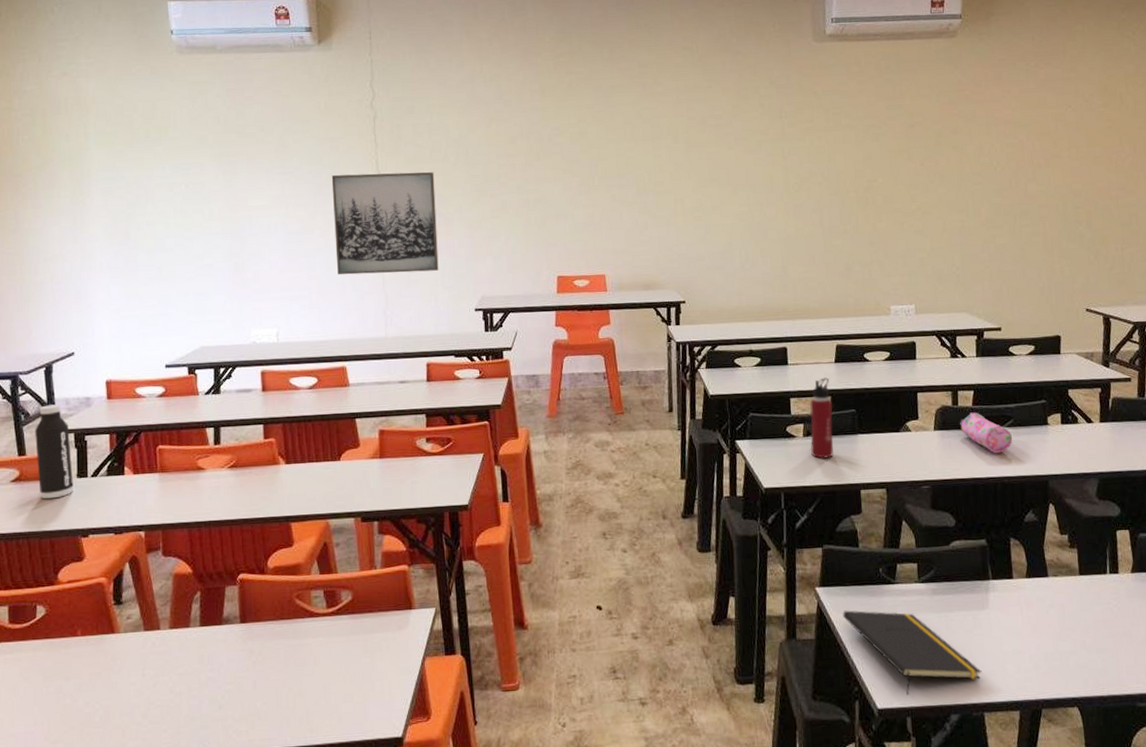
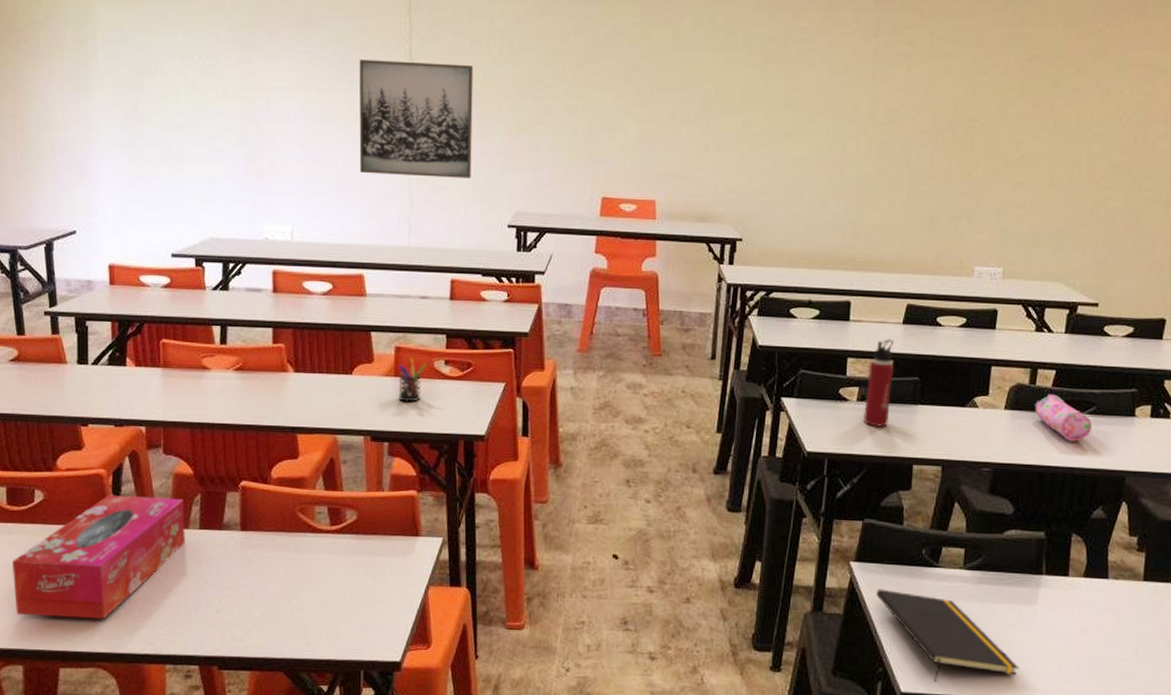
tissue box: none [14,598,186,735] -> present [11,495,185,619]
water bottle: present [35,404,74,499] -> none [34,284,73,383]
pen holder: none [382,439,409,481] -> present [397,358,426,402]

